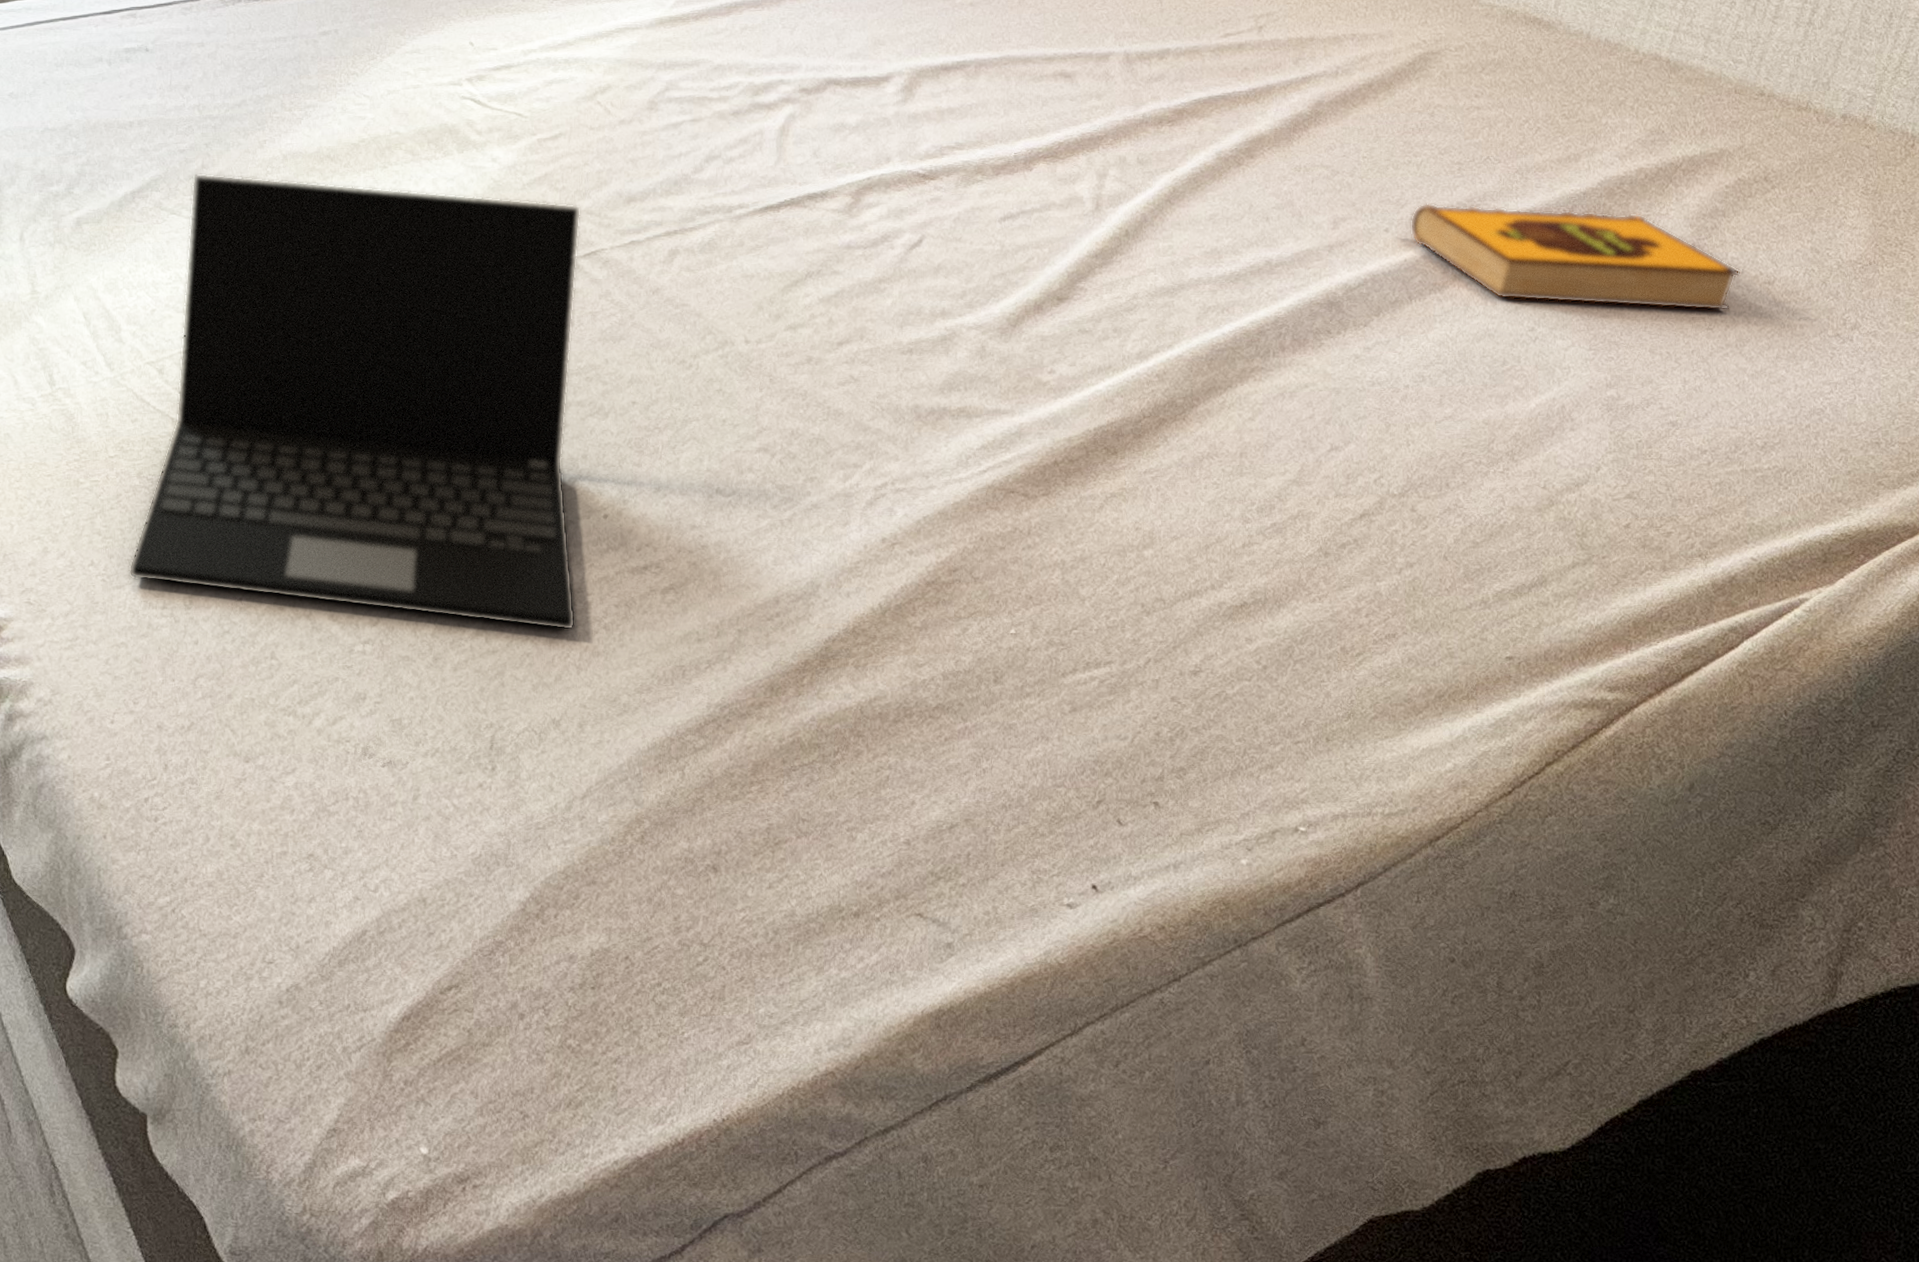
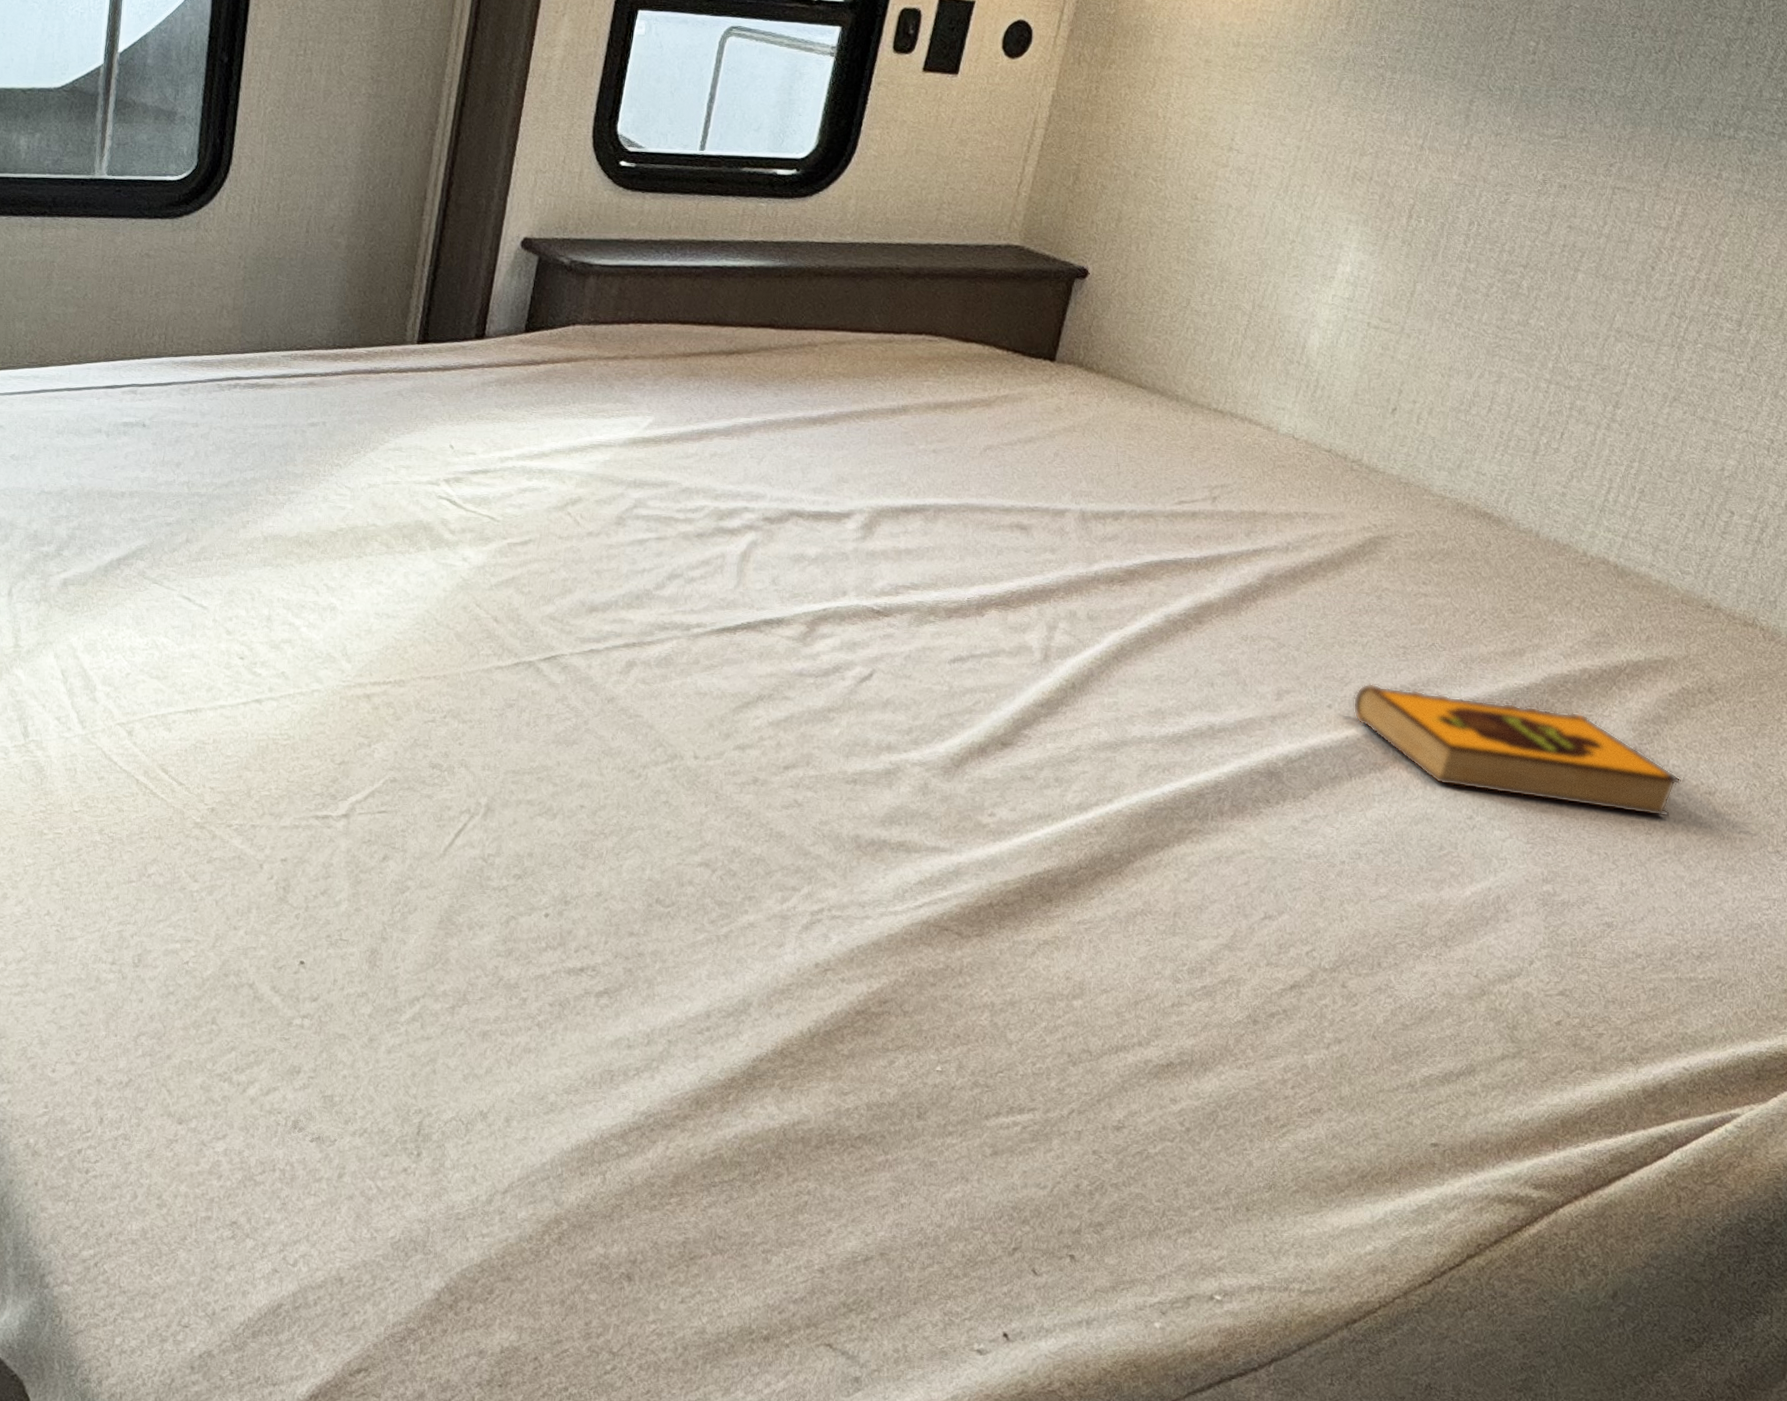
laptop: present [128,173,581,631] -> none [82,547,545,1025]

